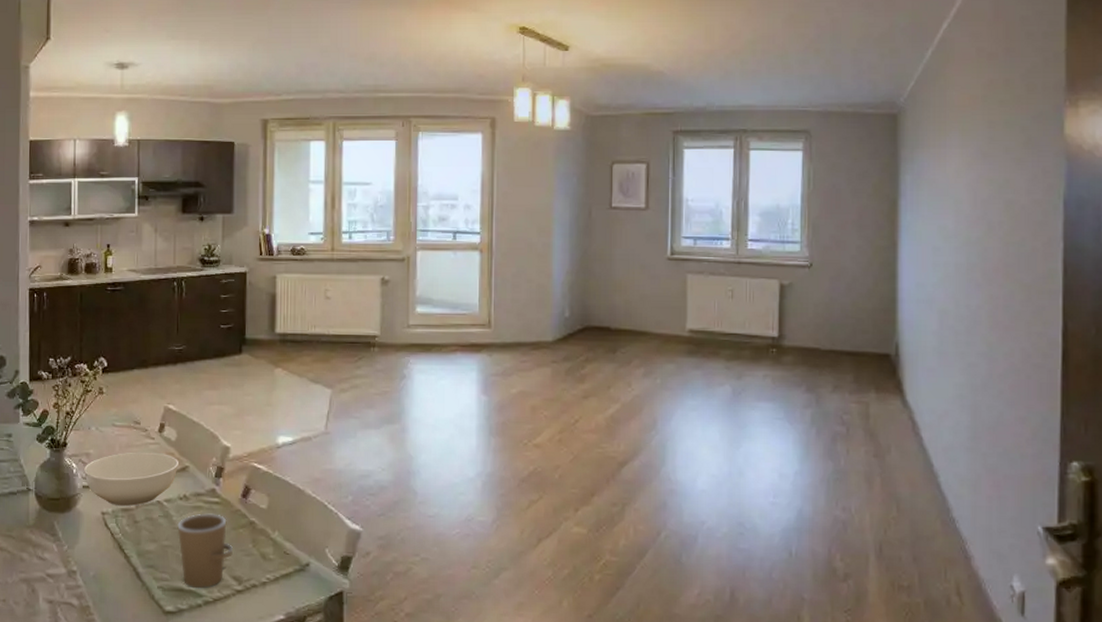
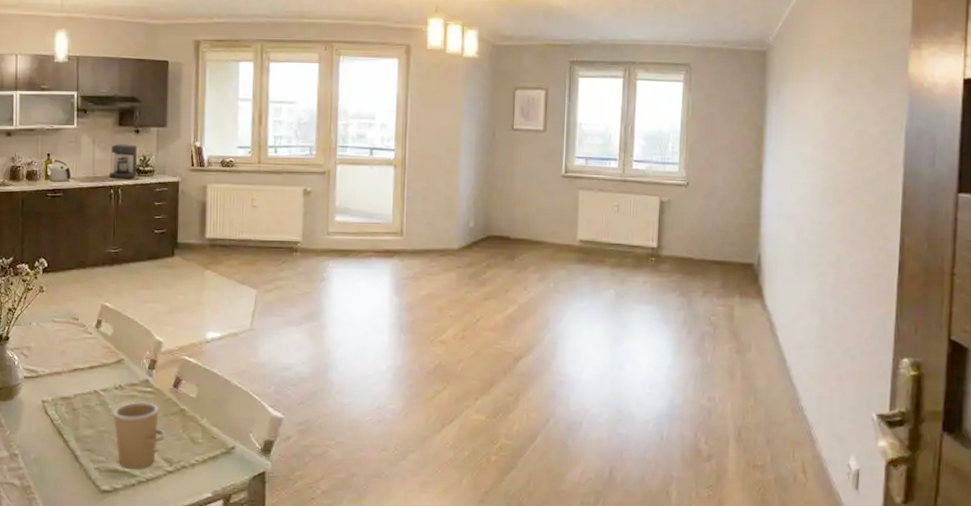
bowl: present [83,452,180,506] -> none [24,345,115,395]
kettle: none [107,250,132,275] -> present [47,159,71,182]
coffee maker: none [172,232,202,271] -> present [109,144,137,179]

